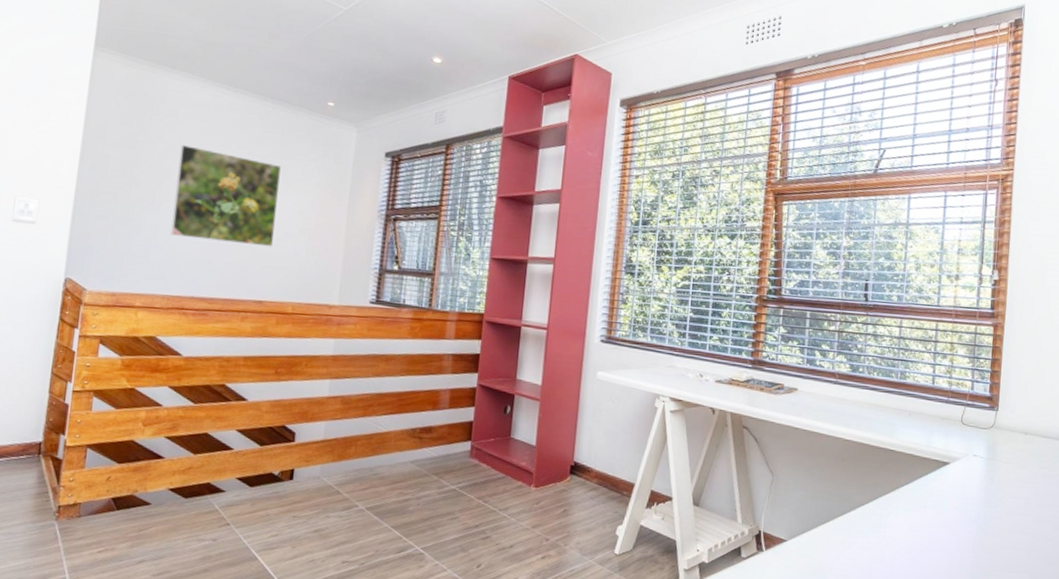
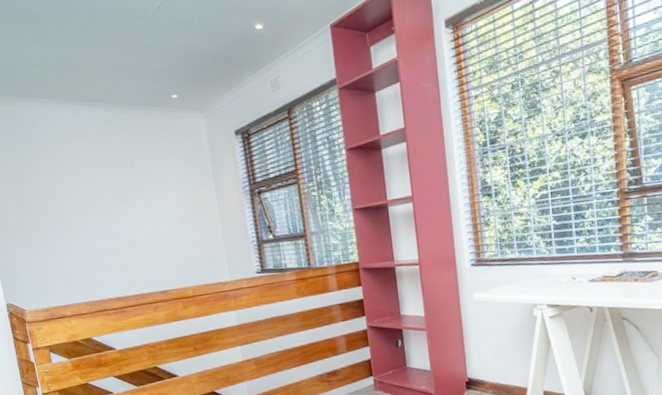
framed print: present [171,145,282,247] -> none [60,165,162,249]

